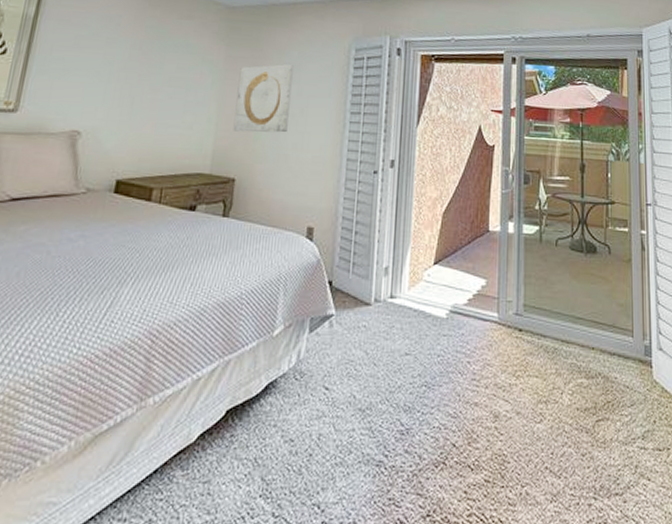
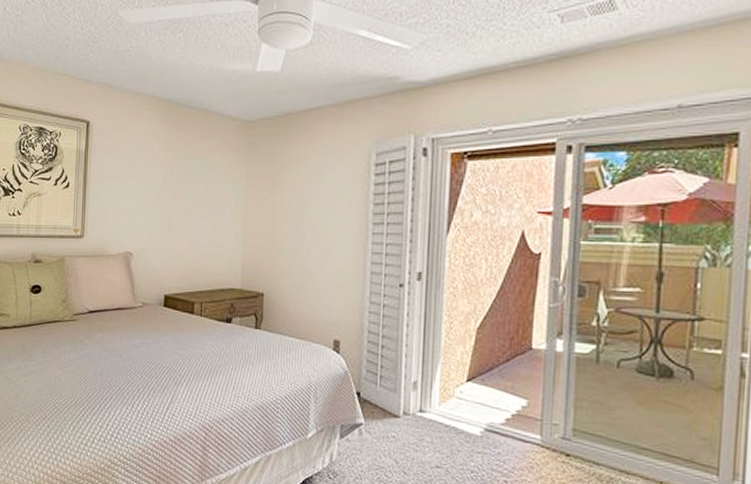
wall art: present [233,63,295,133] -> none [258,175,313,248]

